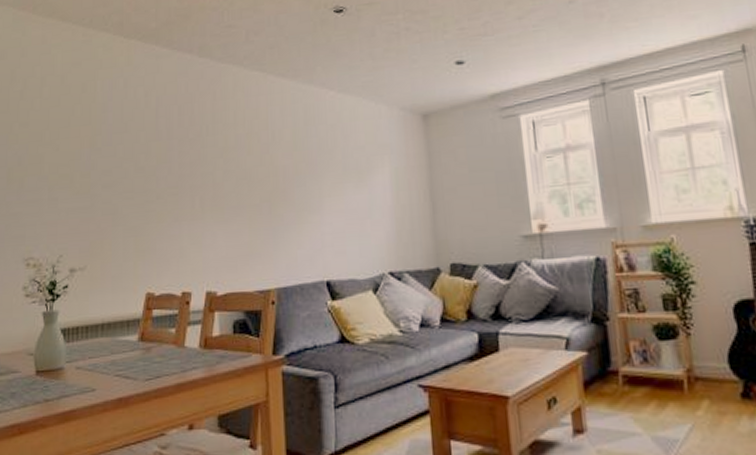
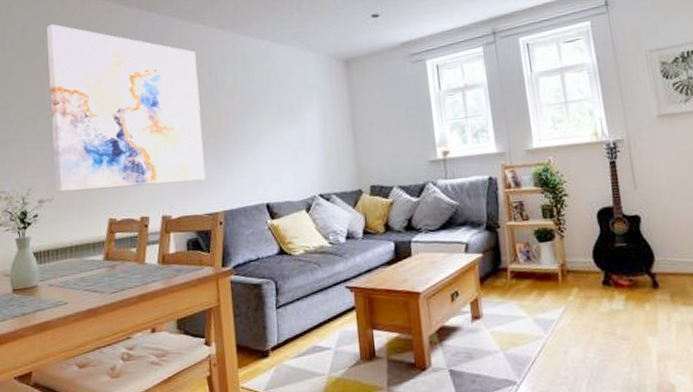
wall art: none [88,70,258,260] -> present [46,24,206,192]

